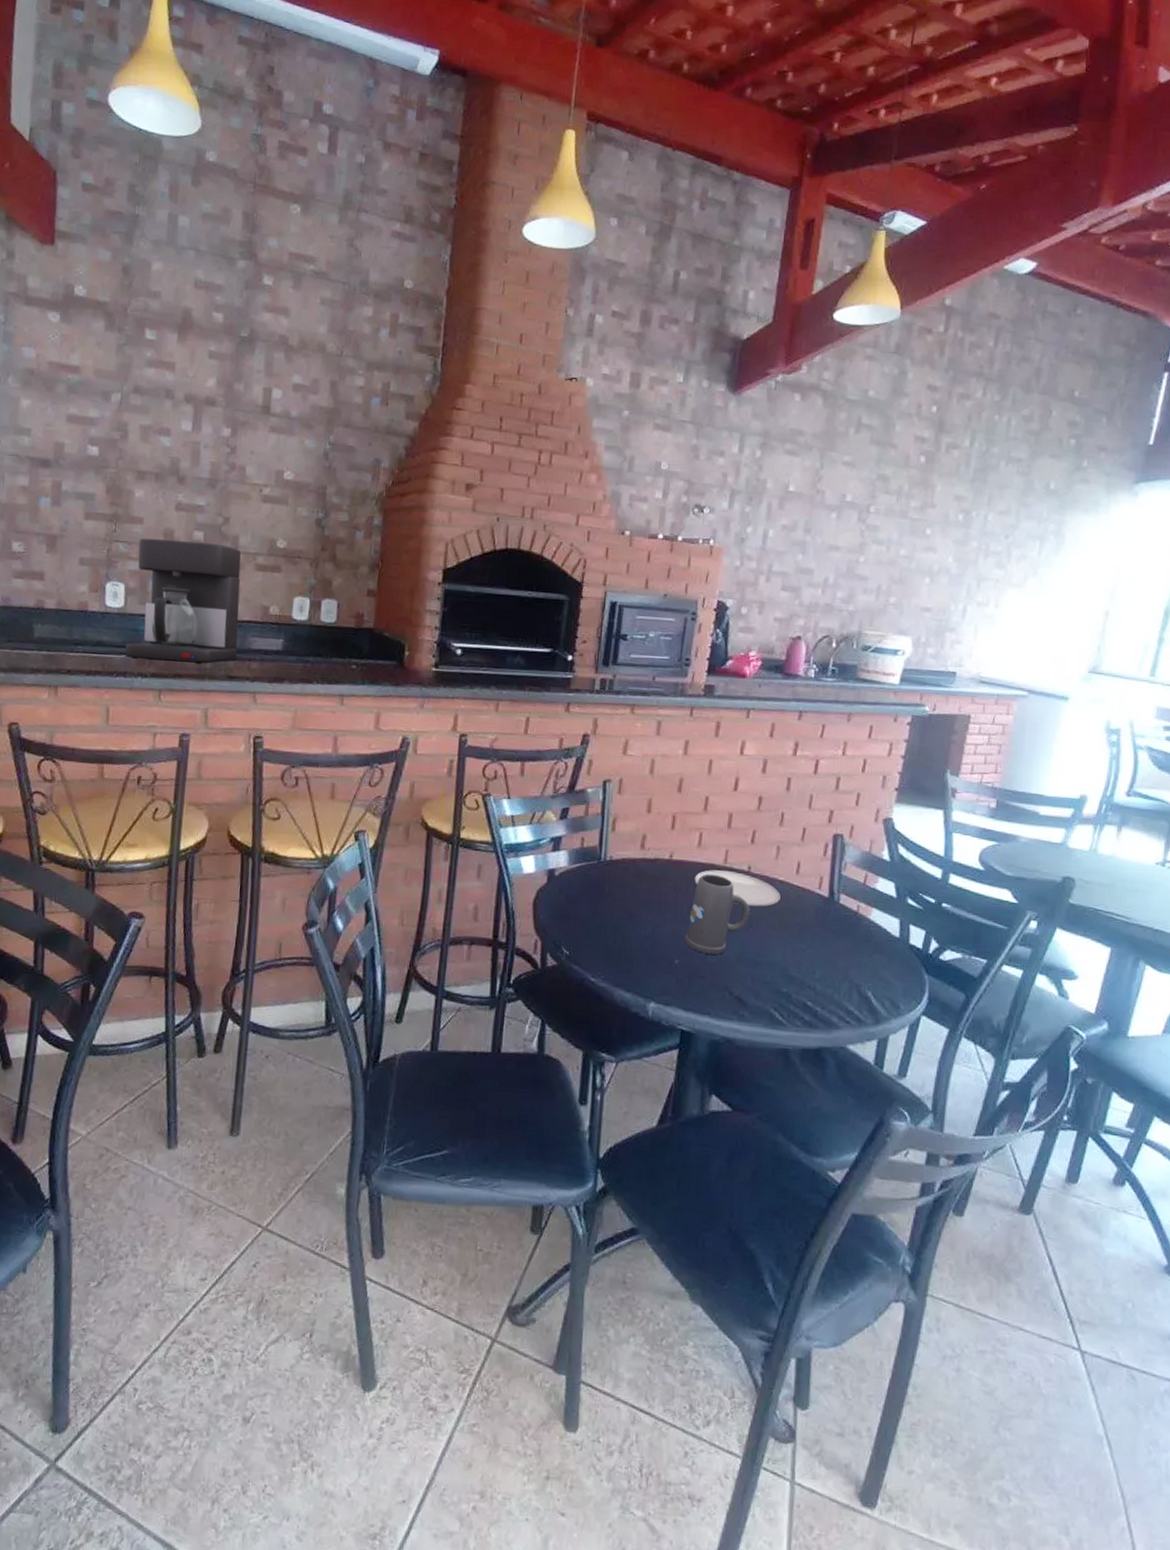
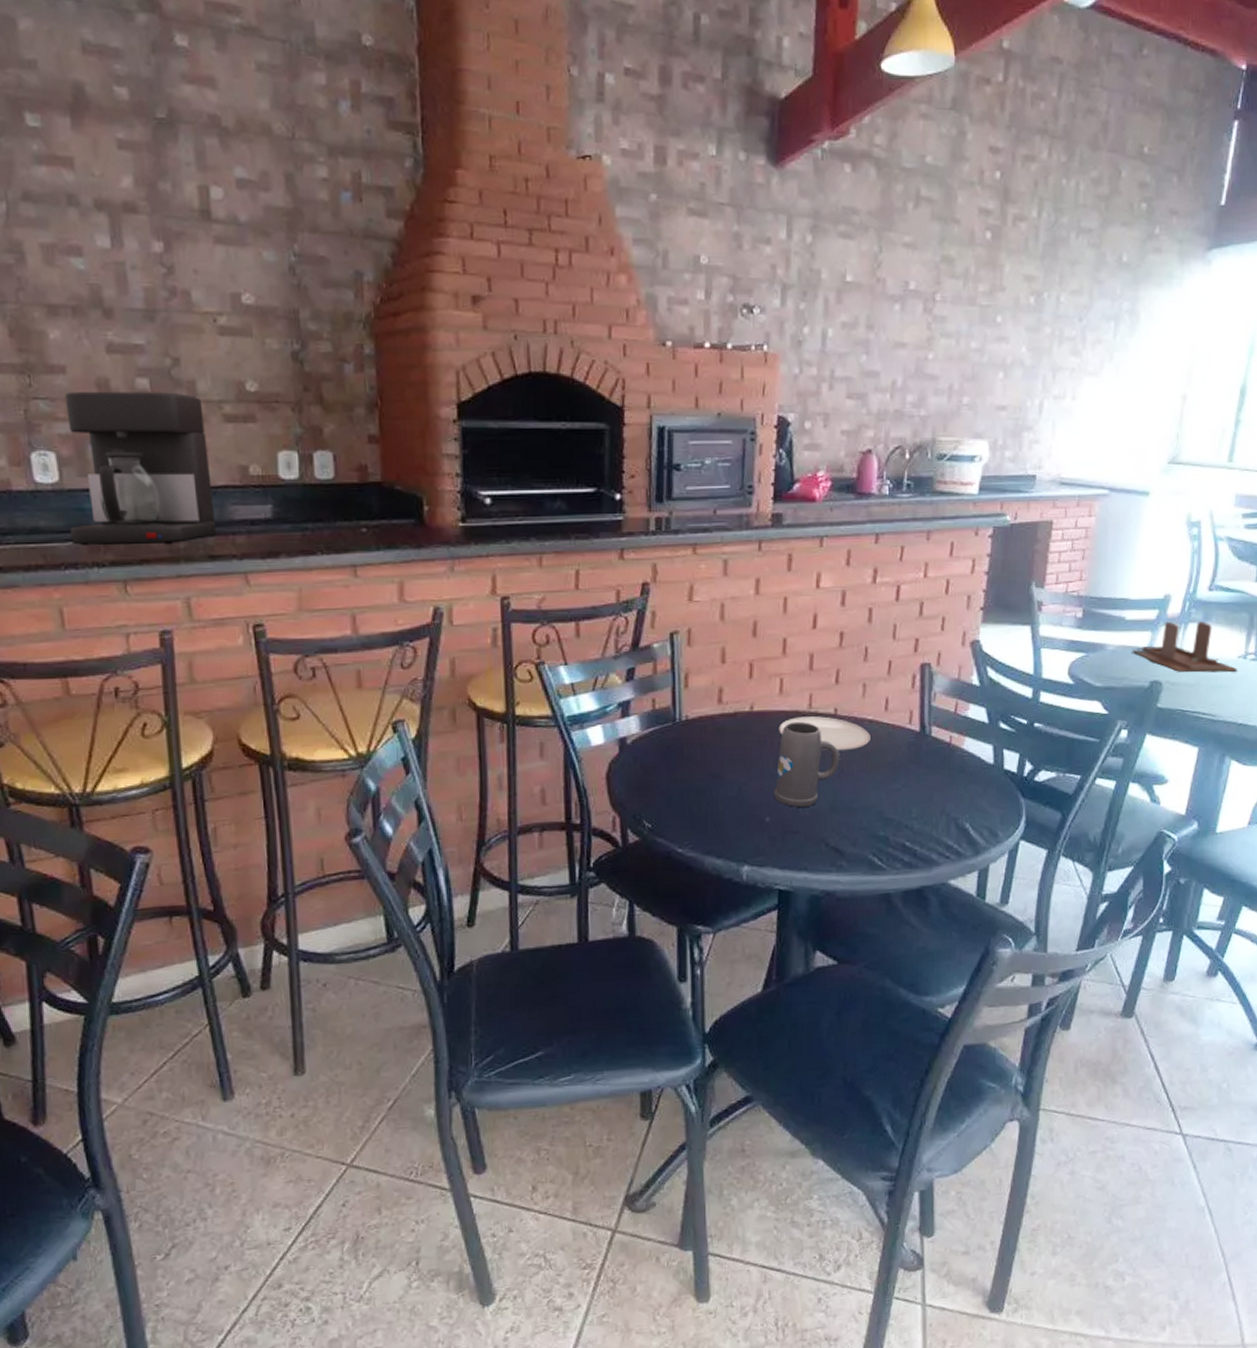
napkin holder: none [1045,820,1155,878] -> present [1132,621,1237,673]

